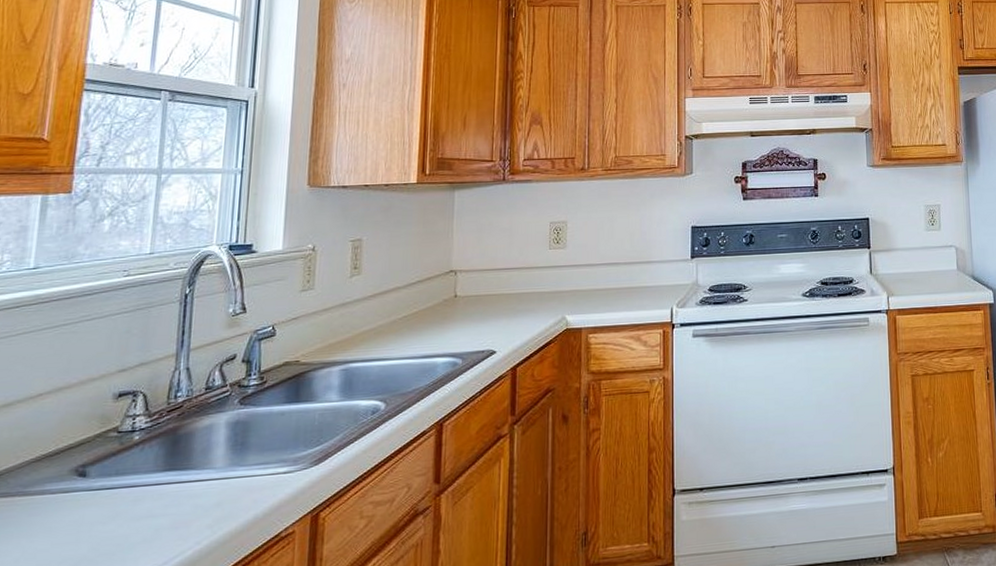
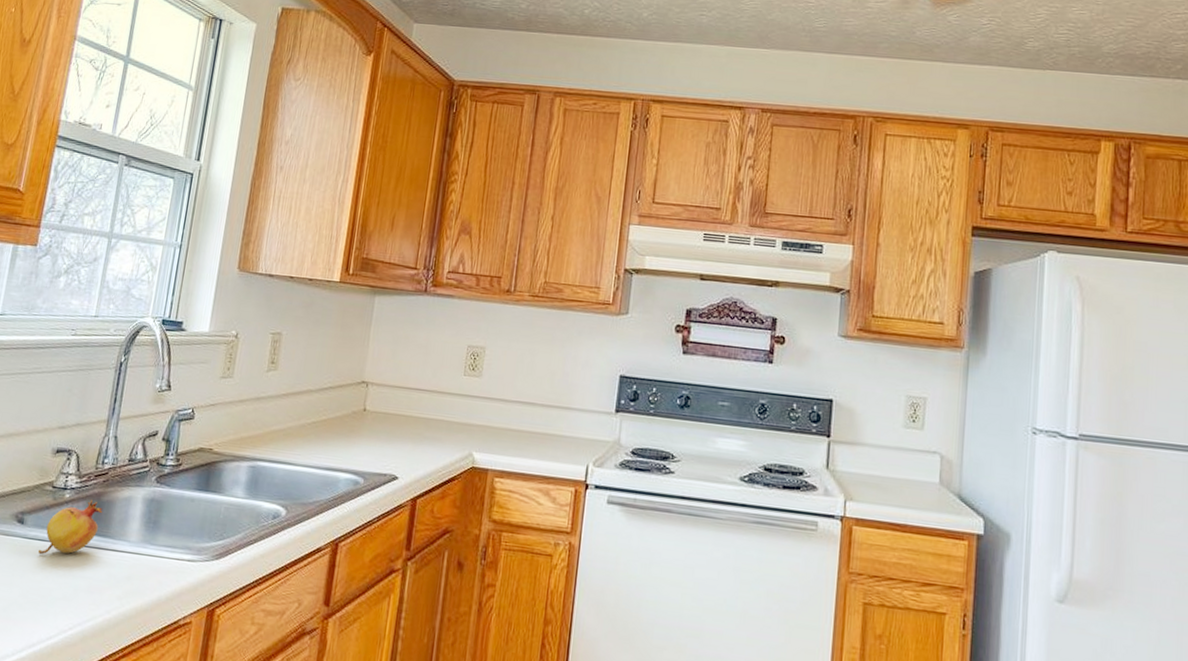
fruit: none [108,436,181,504] -> present [38,500,103,555]

